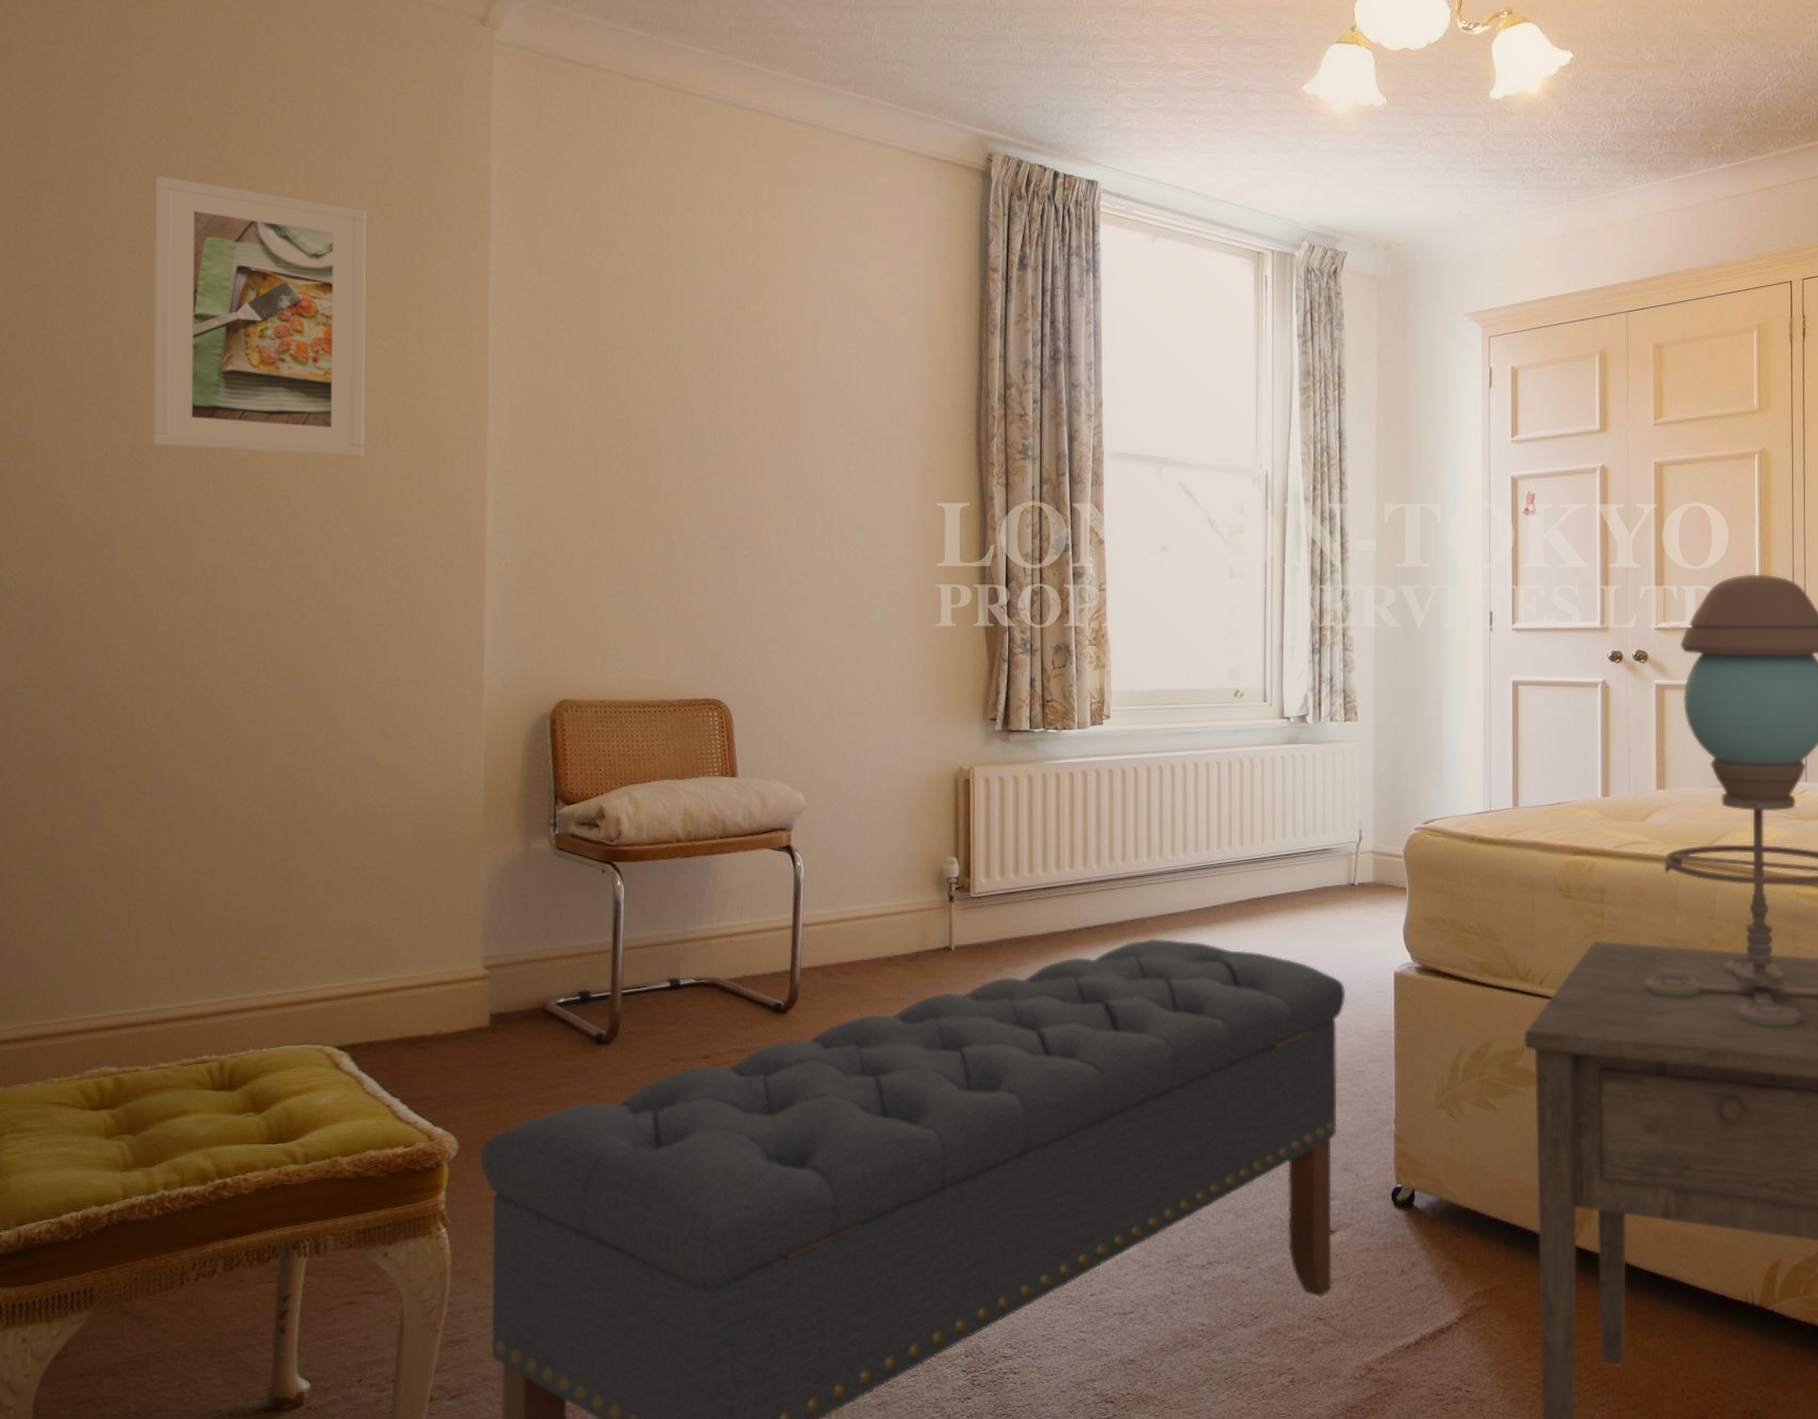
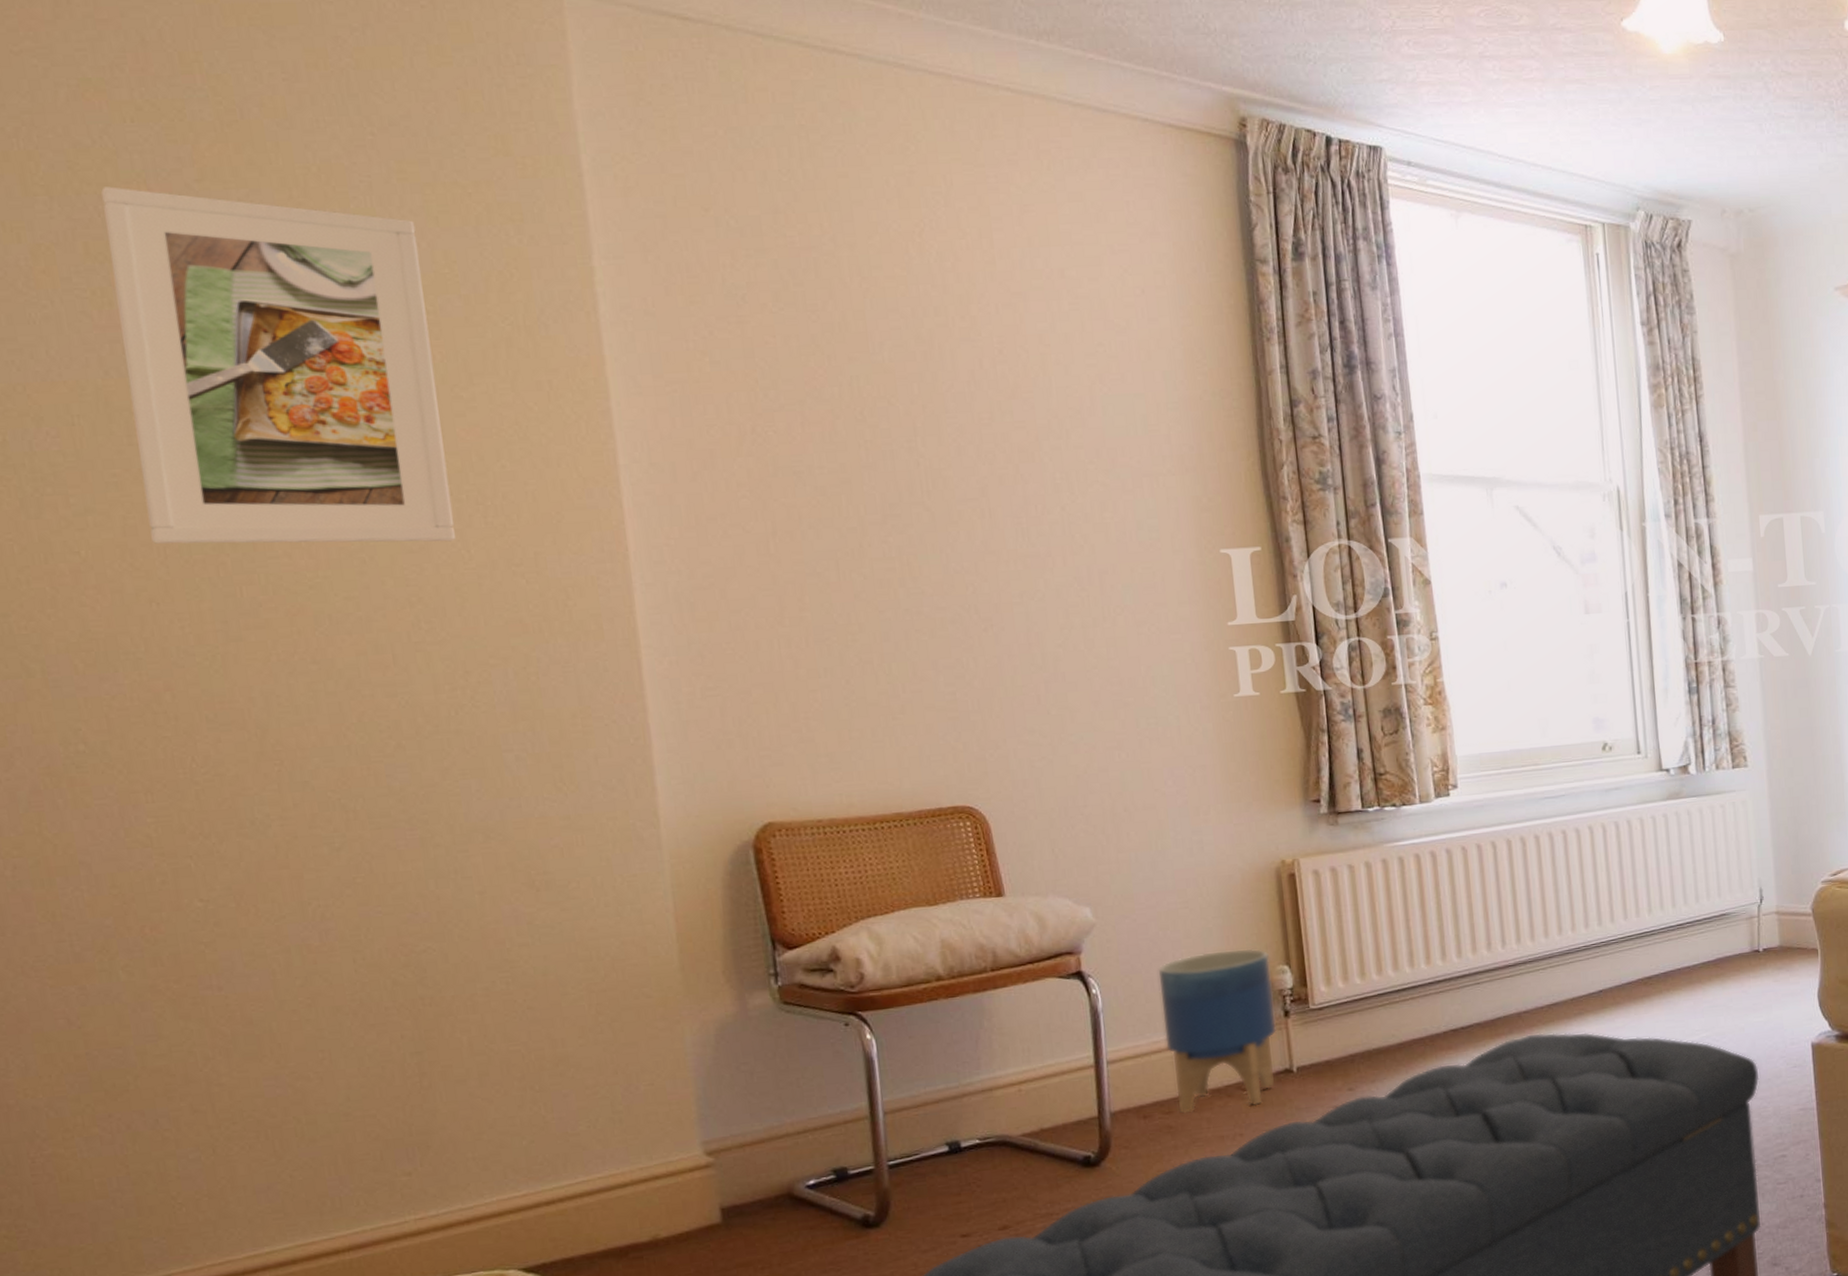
planter: none [851,840,941,976] -> present [1158,948,1277,1114]

